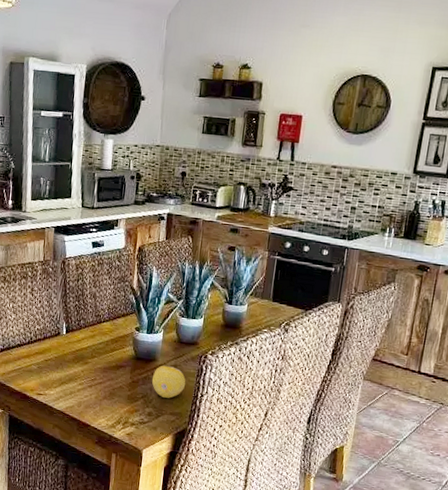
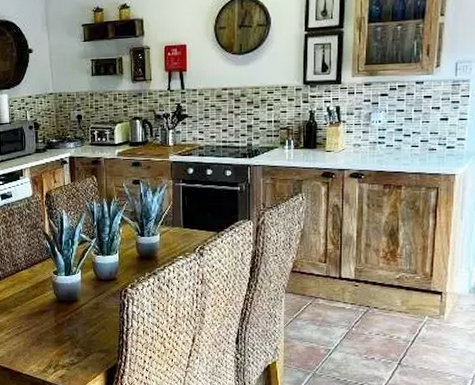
fruit: present [151,365,186,398] -> none [76,305,110,336]

